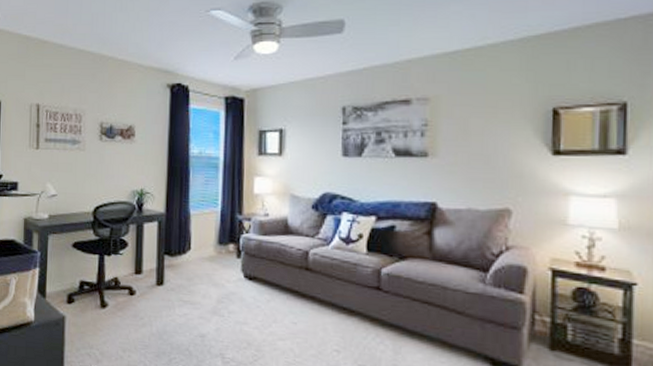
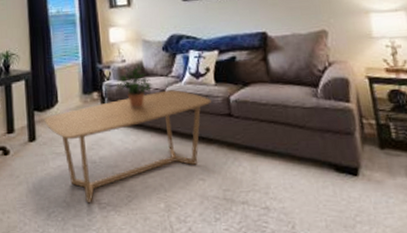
coffee table: none [174,252,359,356] -> present [44,90,211,204]
potted plant: none [255,219,297,268] -> present [117,63,154,109]

